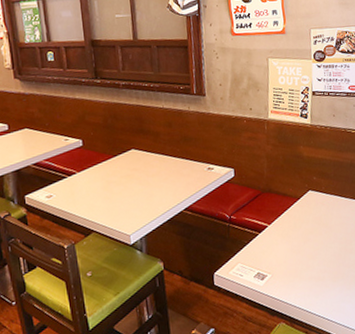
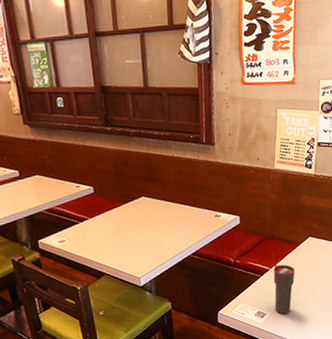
cup: none [269,208,296,276] -> present [271,253,295,315]

